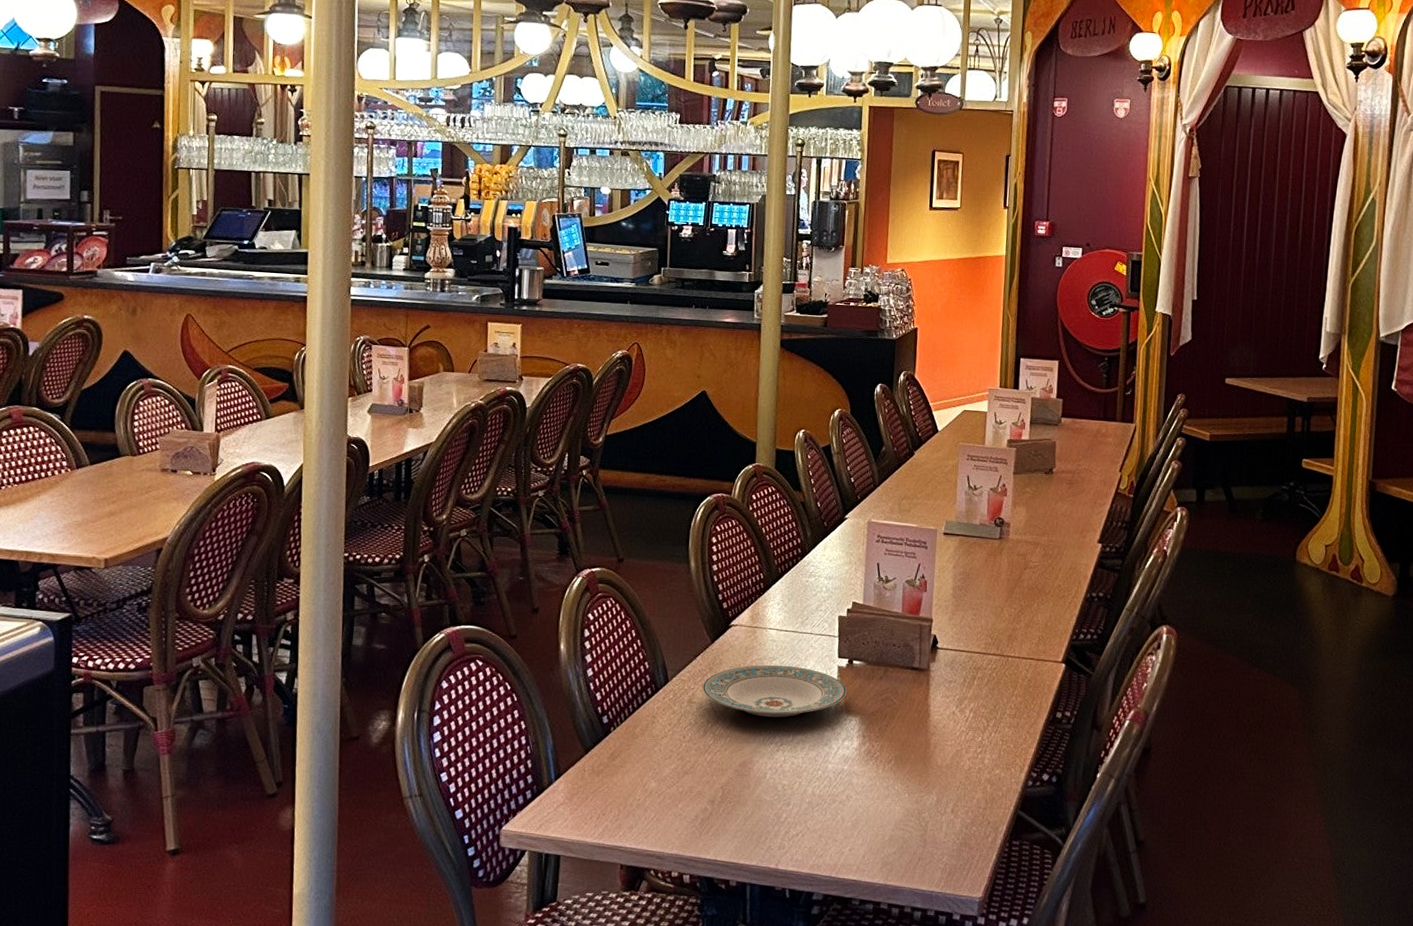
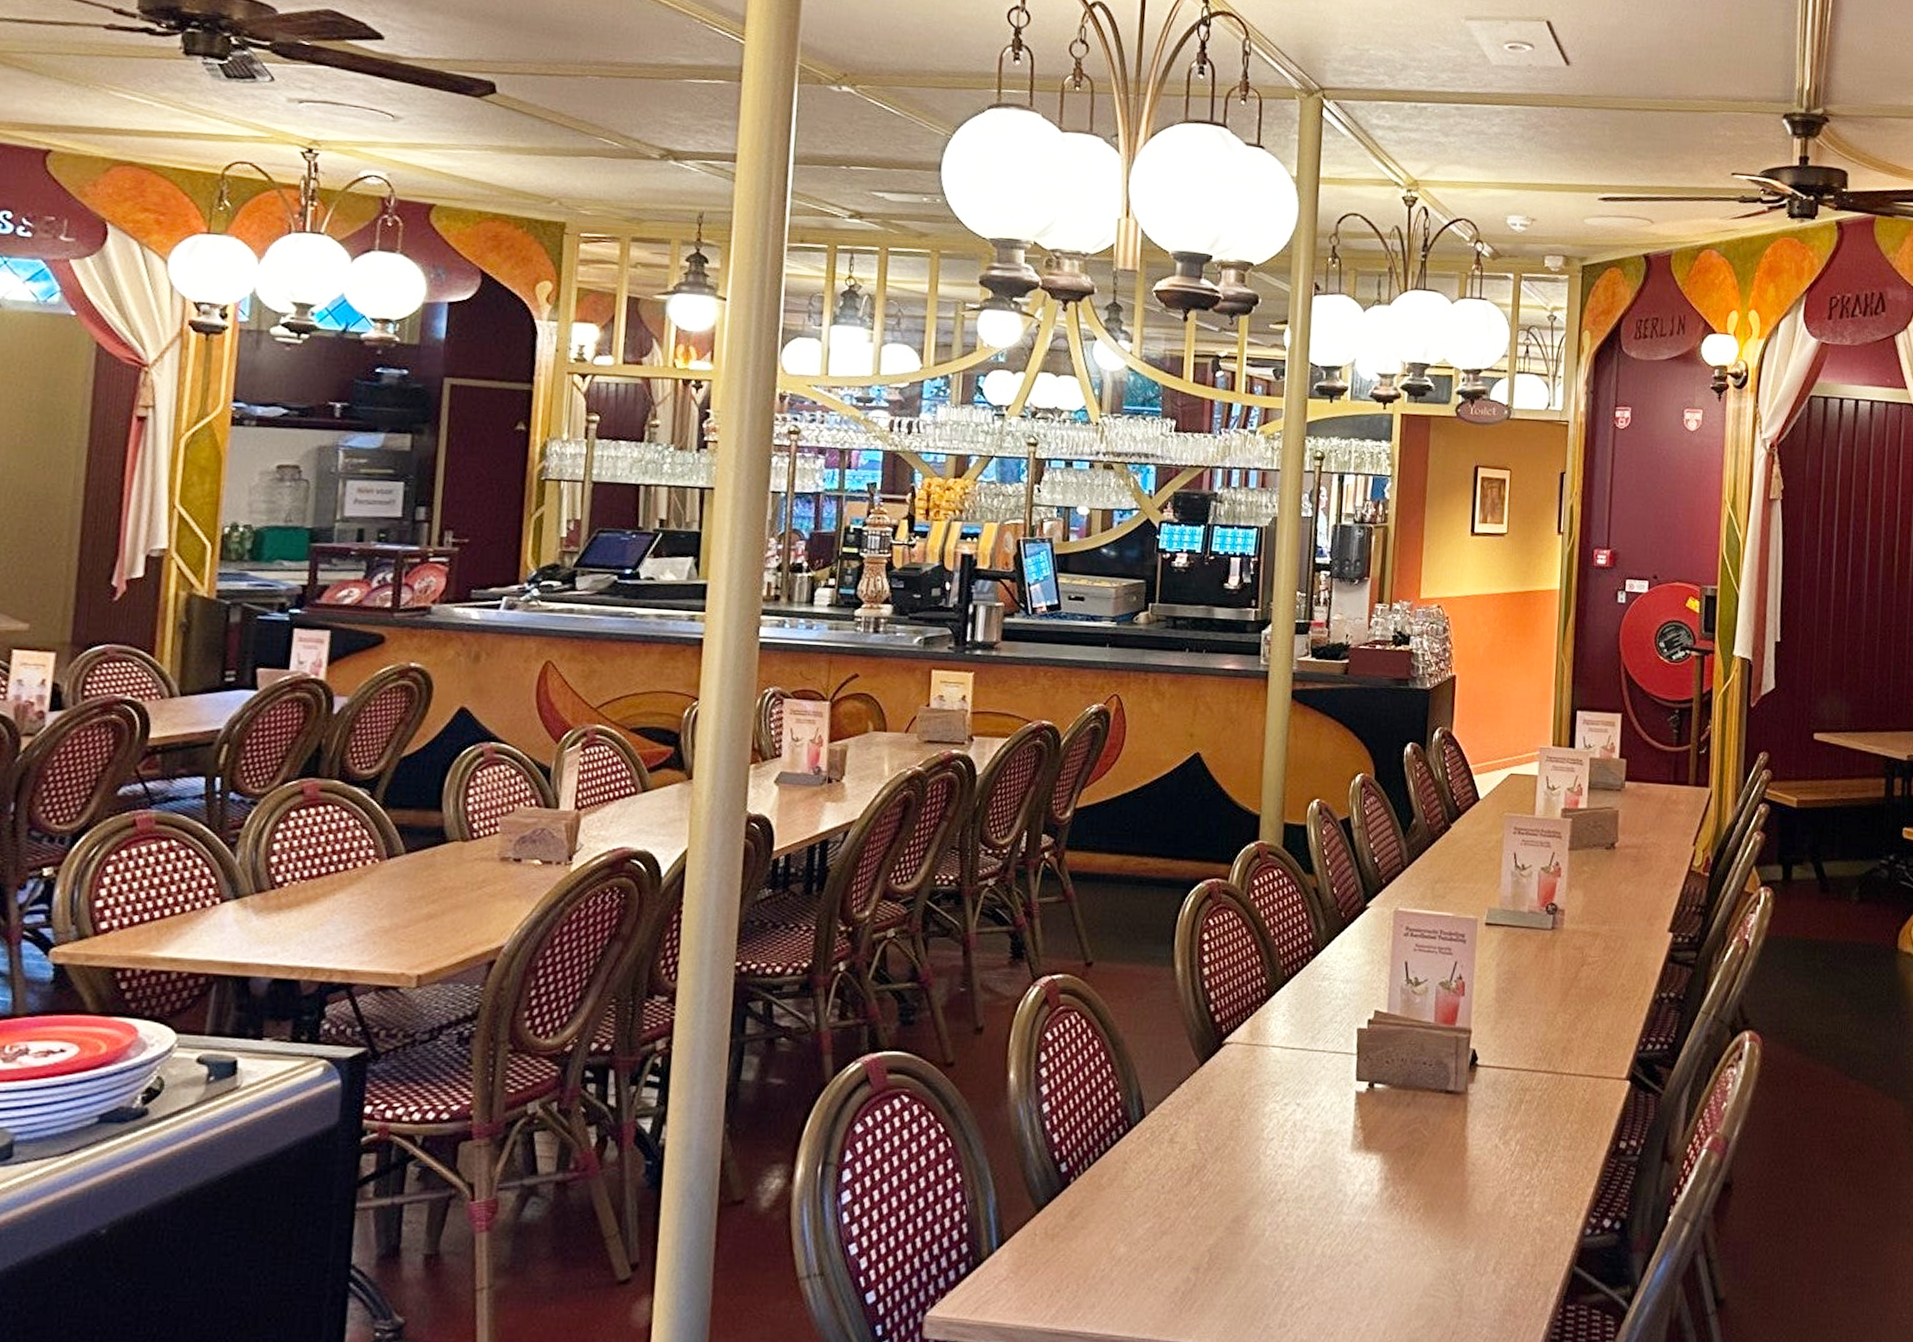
plate: present [703,664,847,718] -> none [1188,1091,1367,1159]

